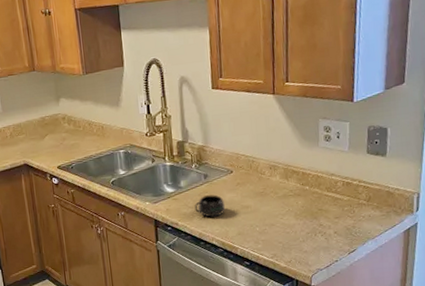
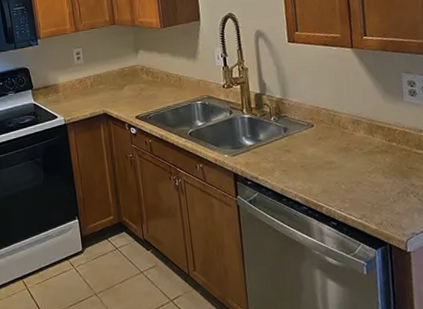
mug: present [194,194,225,217] -> none [275,149,307,173]

